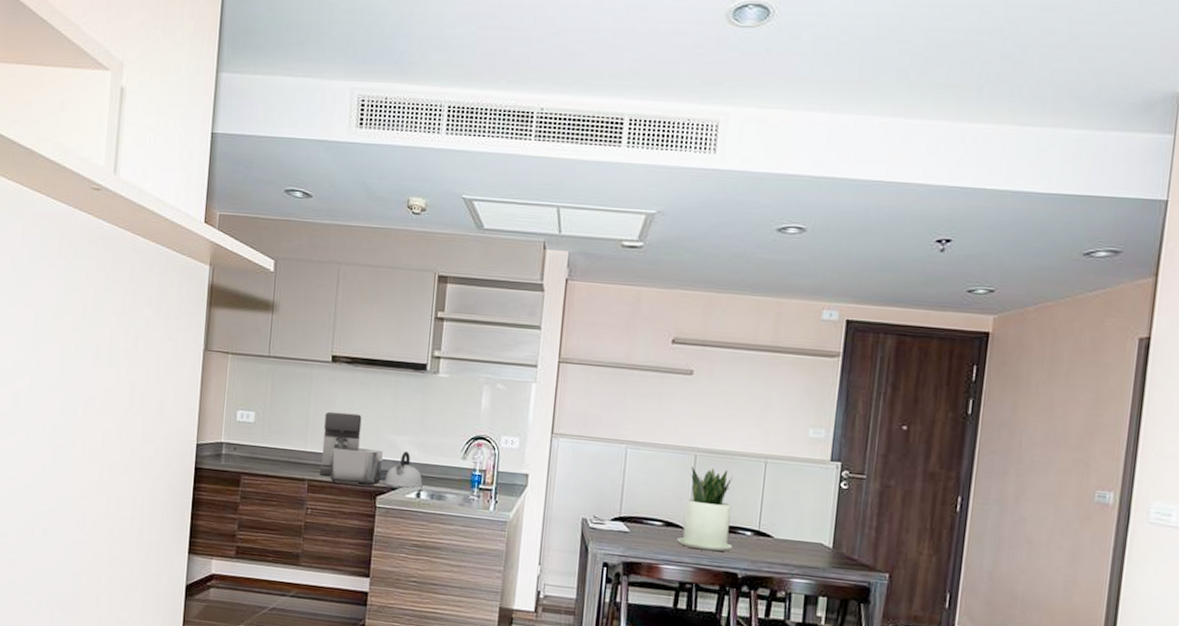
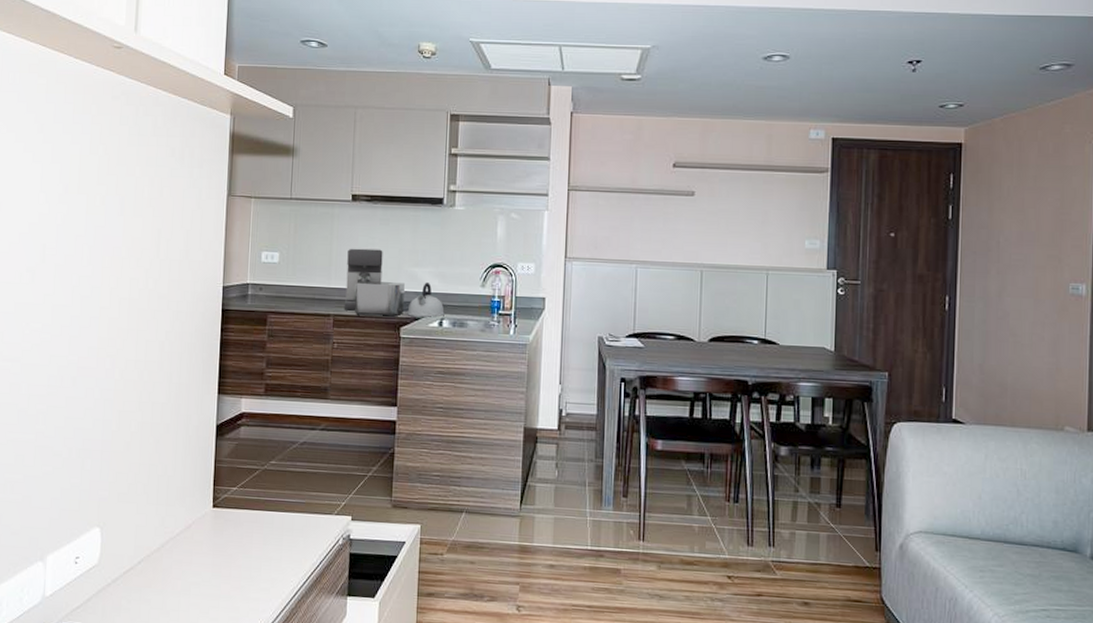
planter: present [677,467,734,552] -> none [689,282,742,361]

